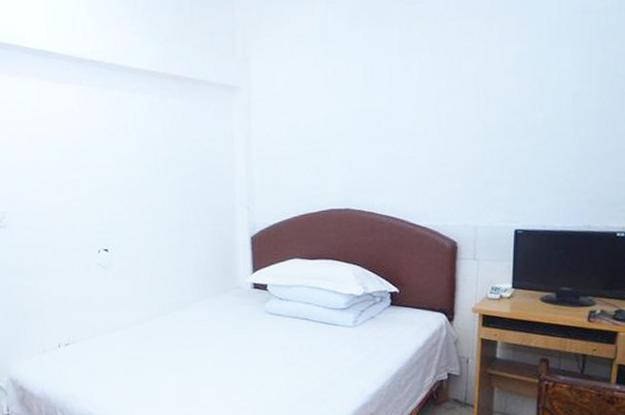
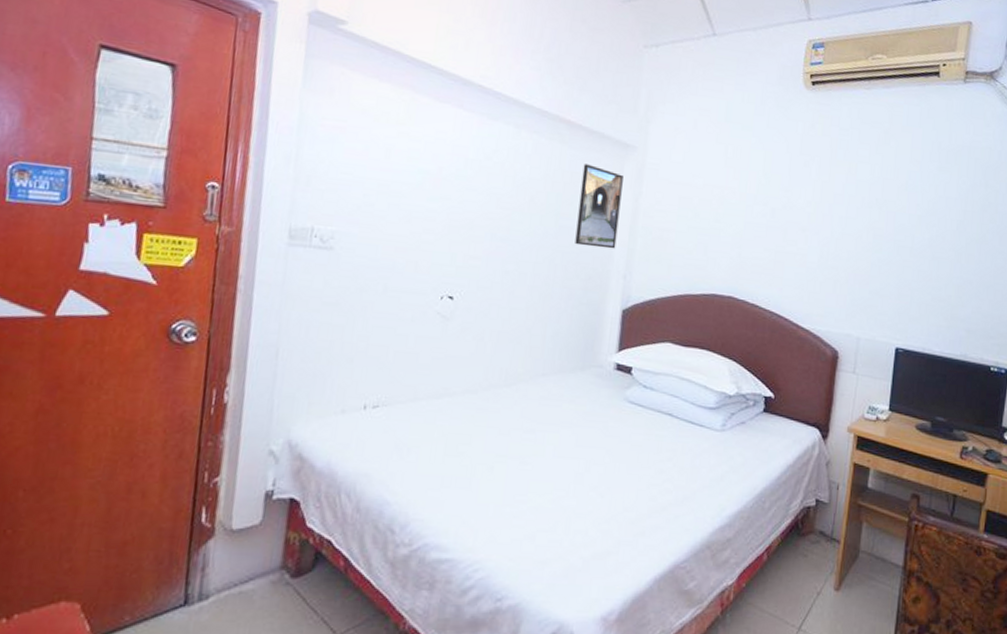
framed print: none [195,112,236,187] -> present [575,164,623,249]

